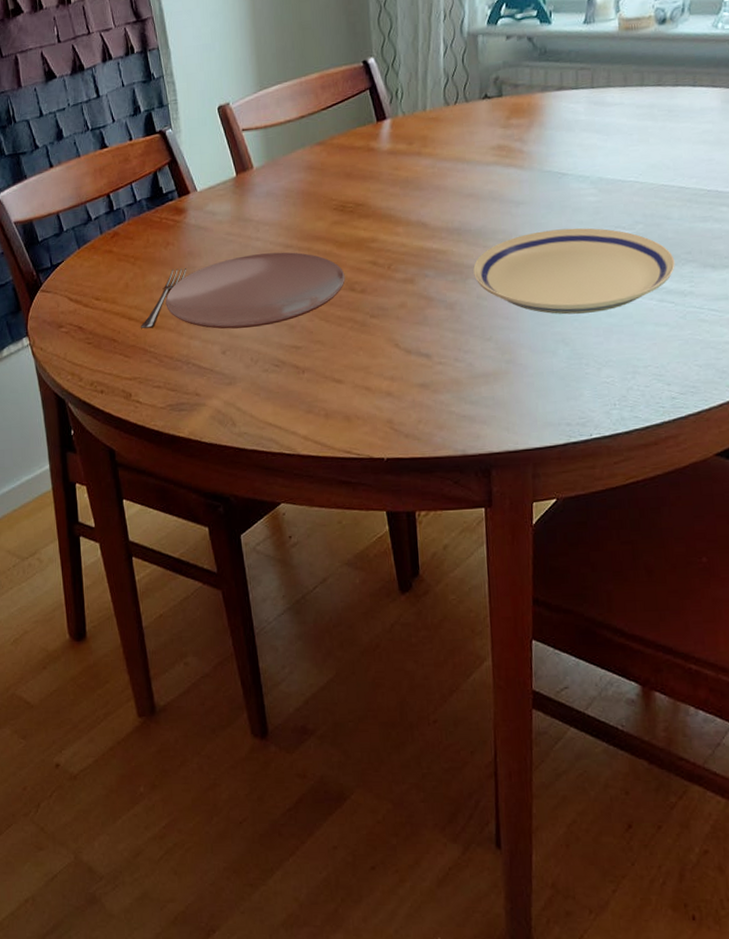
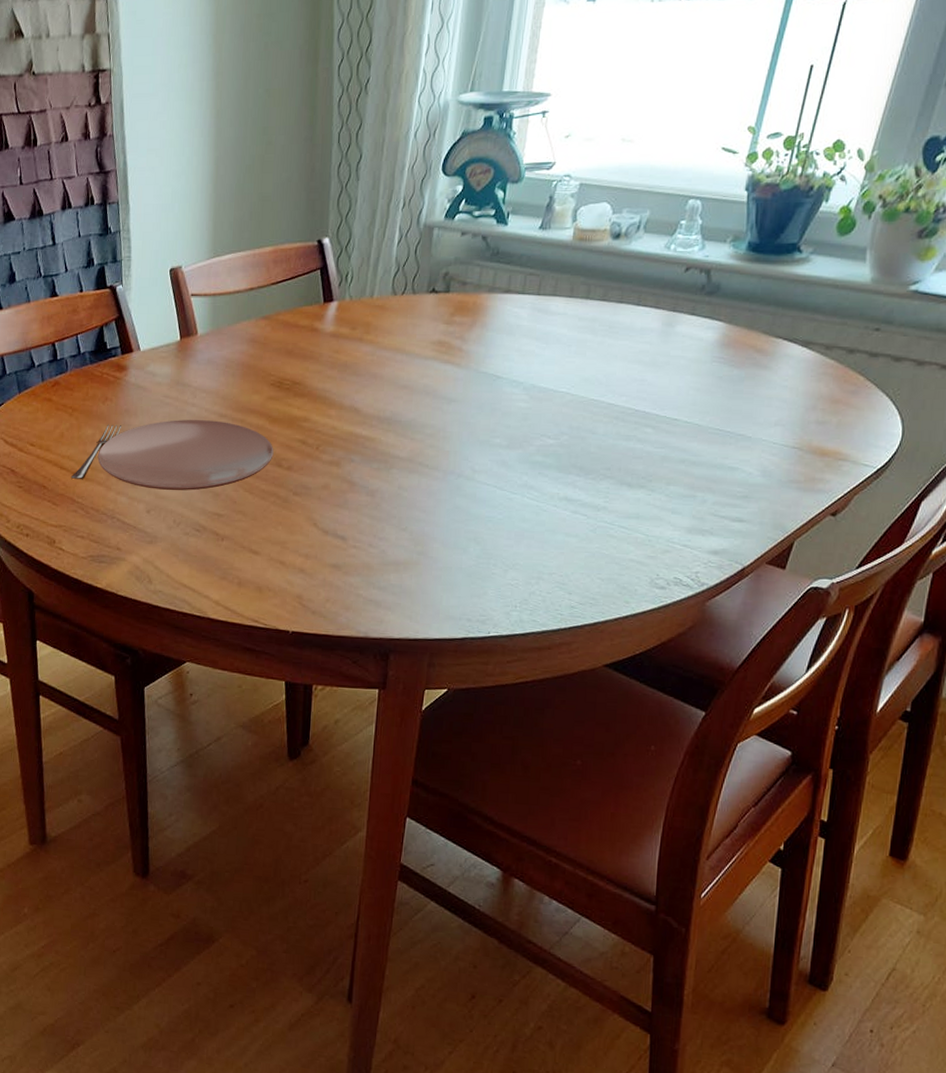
plate: present [473,228,675,315] -> none [398,430,594,516]

